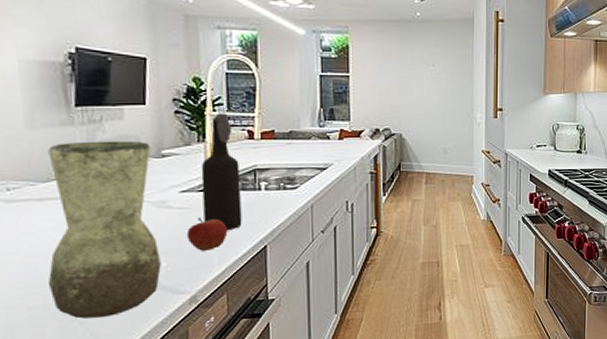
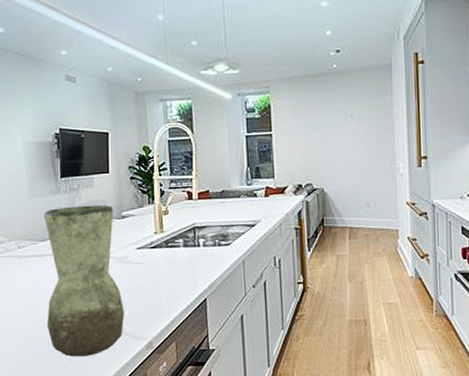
apple: present [186,216,228,251] -> none [142,271,175,302]
bottle: present [201,113,242,230] -> none [151,177,186,283]

